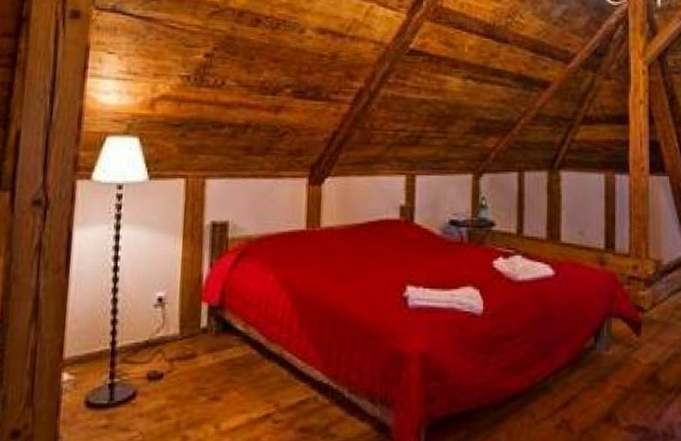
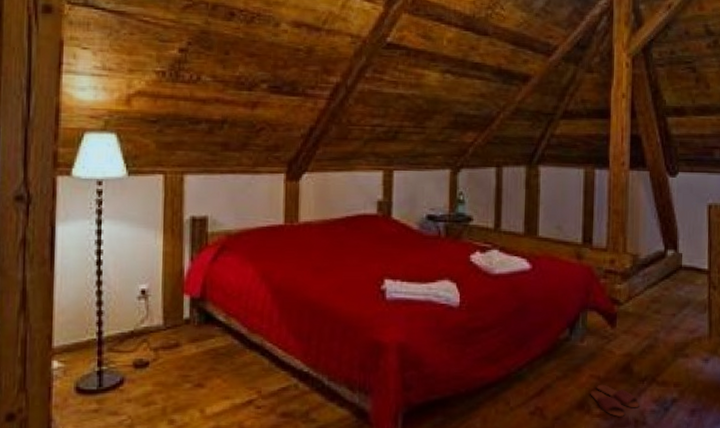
slippers: none [617,395,667,430] -> present [590,384,639,417]

